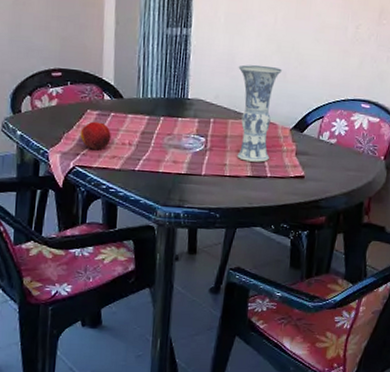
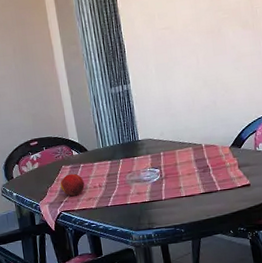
vase: present [237,64,283,162] -> none [174,99,217,181]

